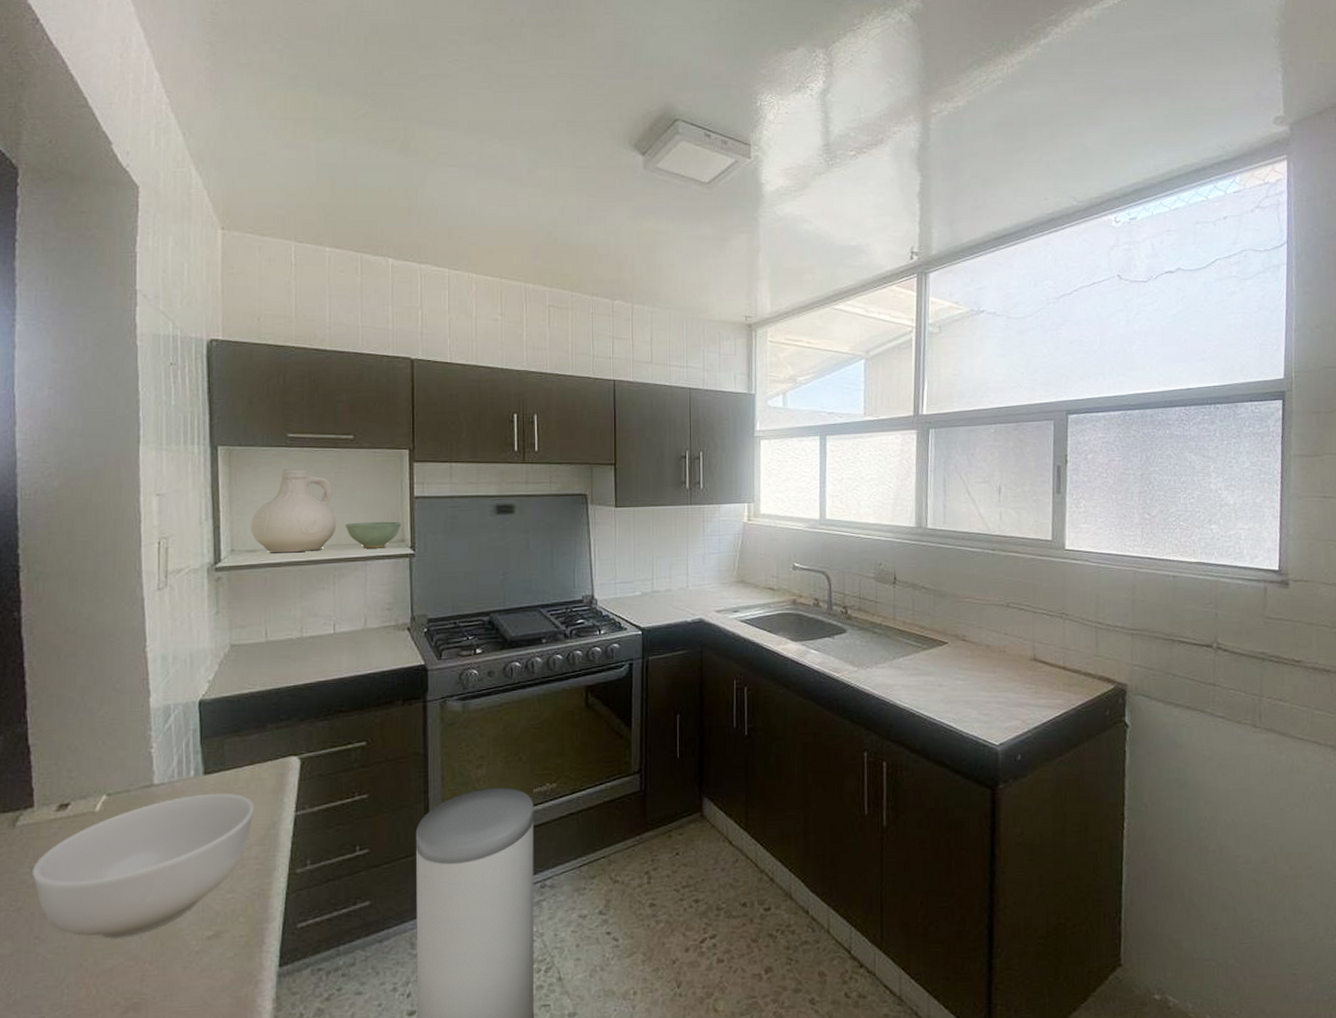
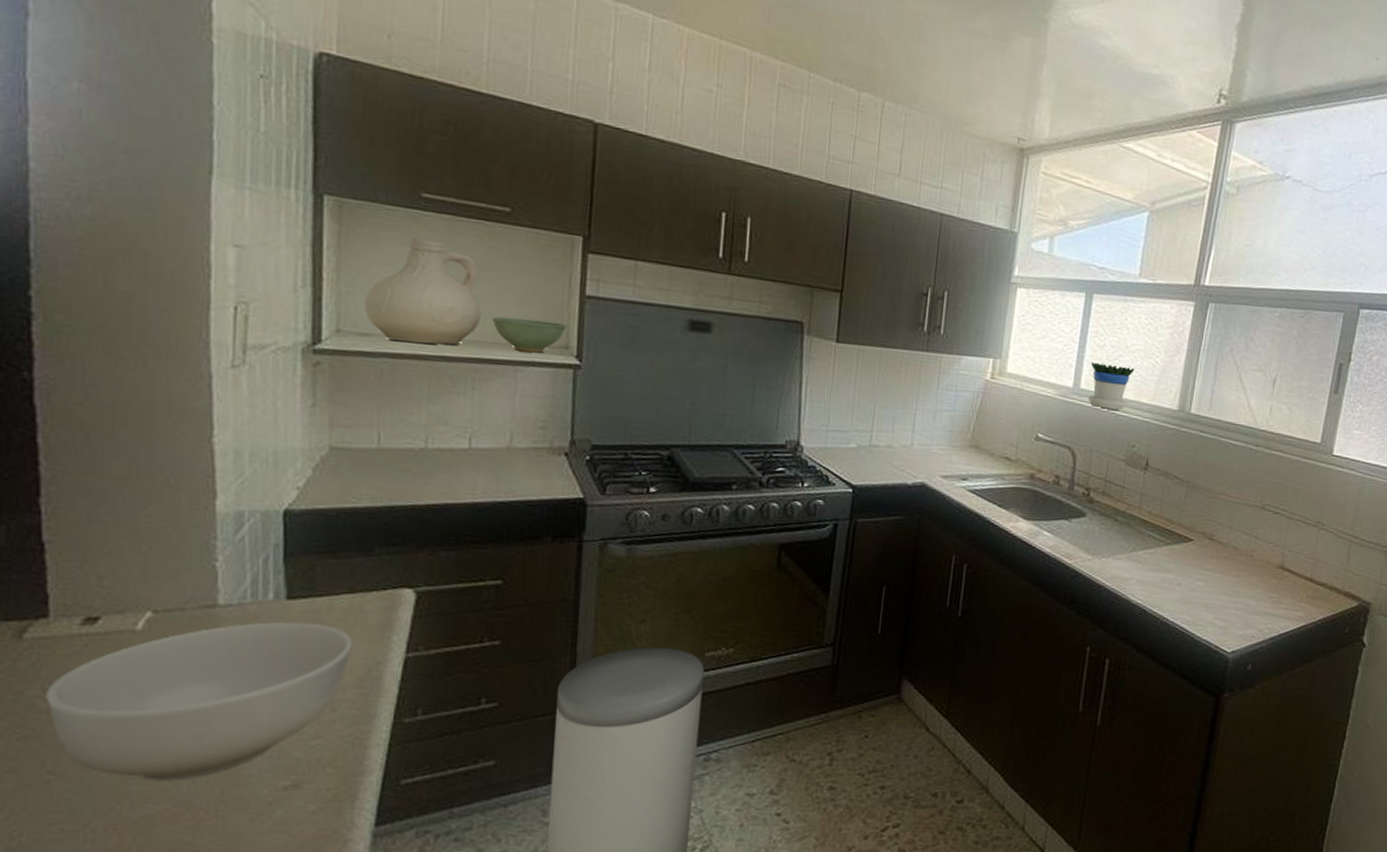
flowerpot: none [833,494,872,534] -> present [1088,361,1135,411]

